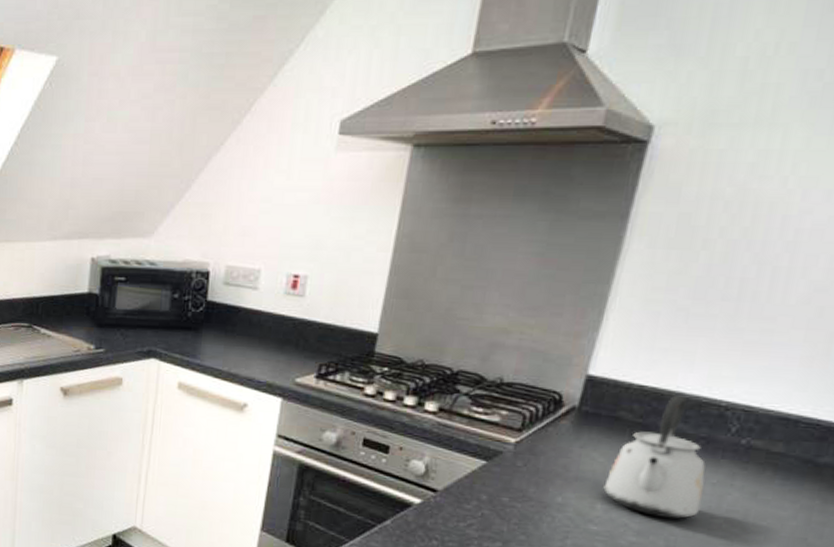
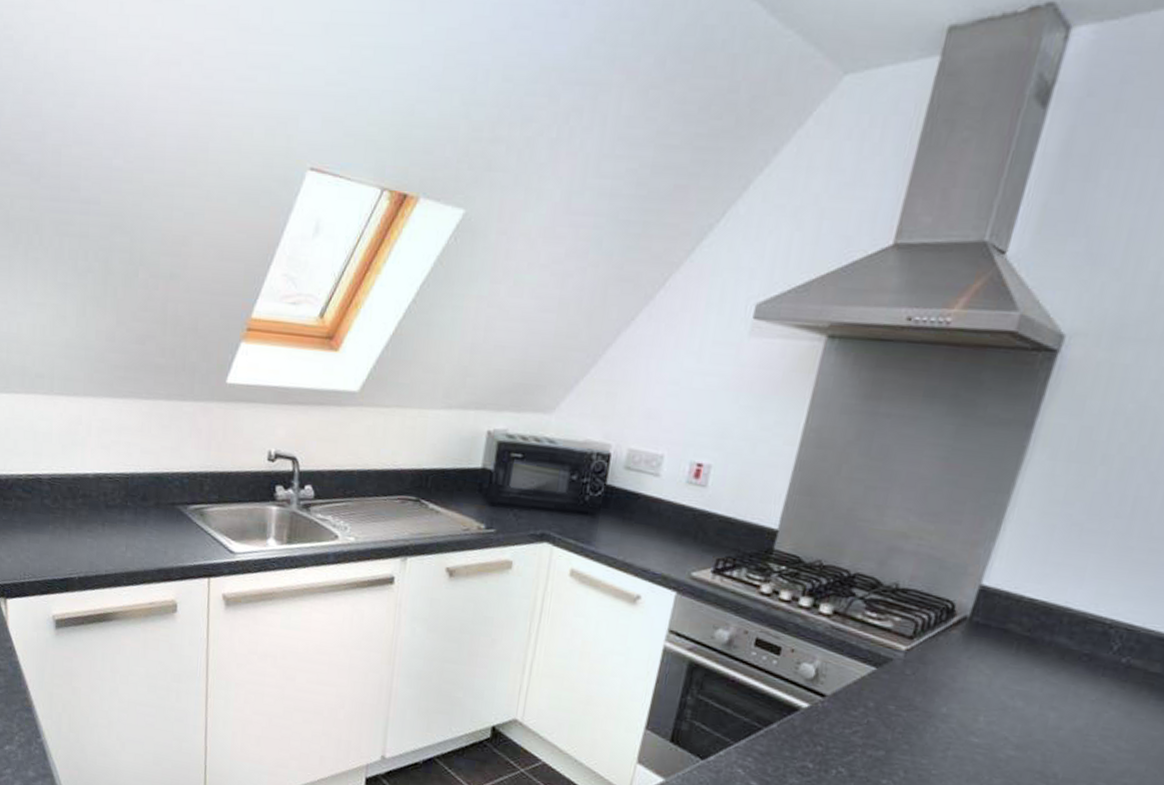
kettle: present [603,395,706,519] -> none [987,610,1087,735]

